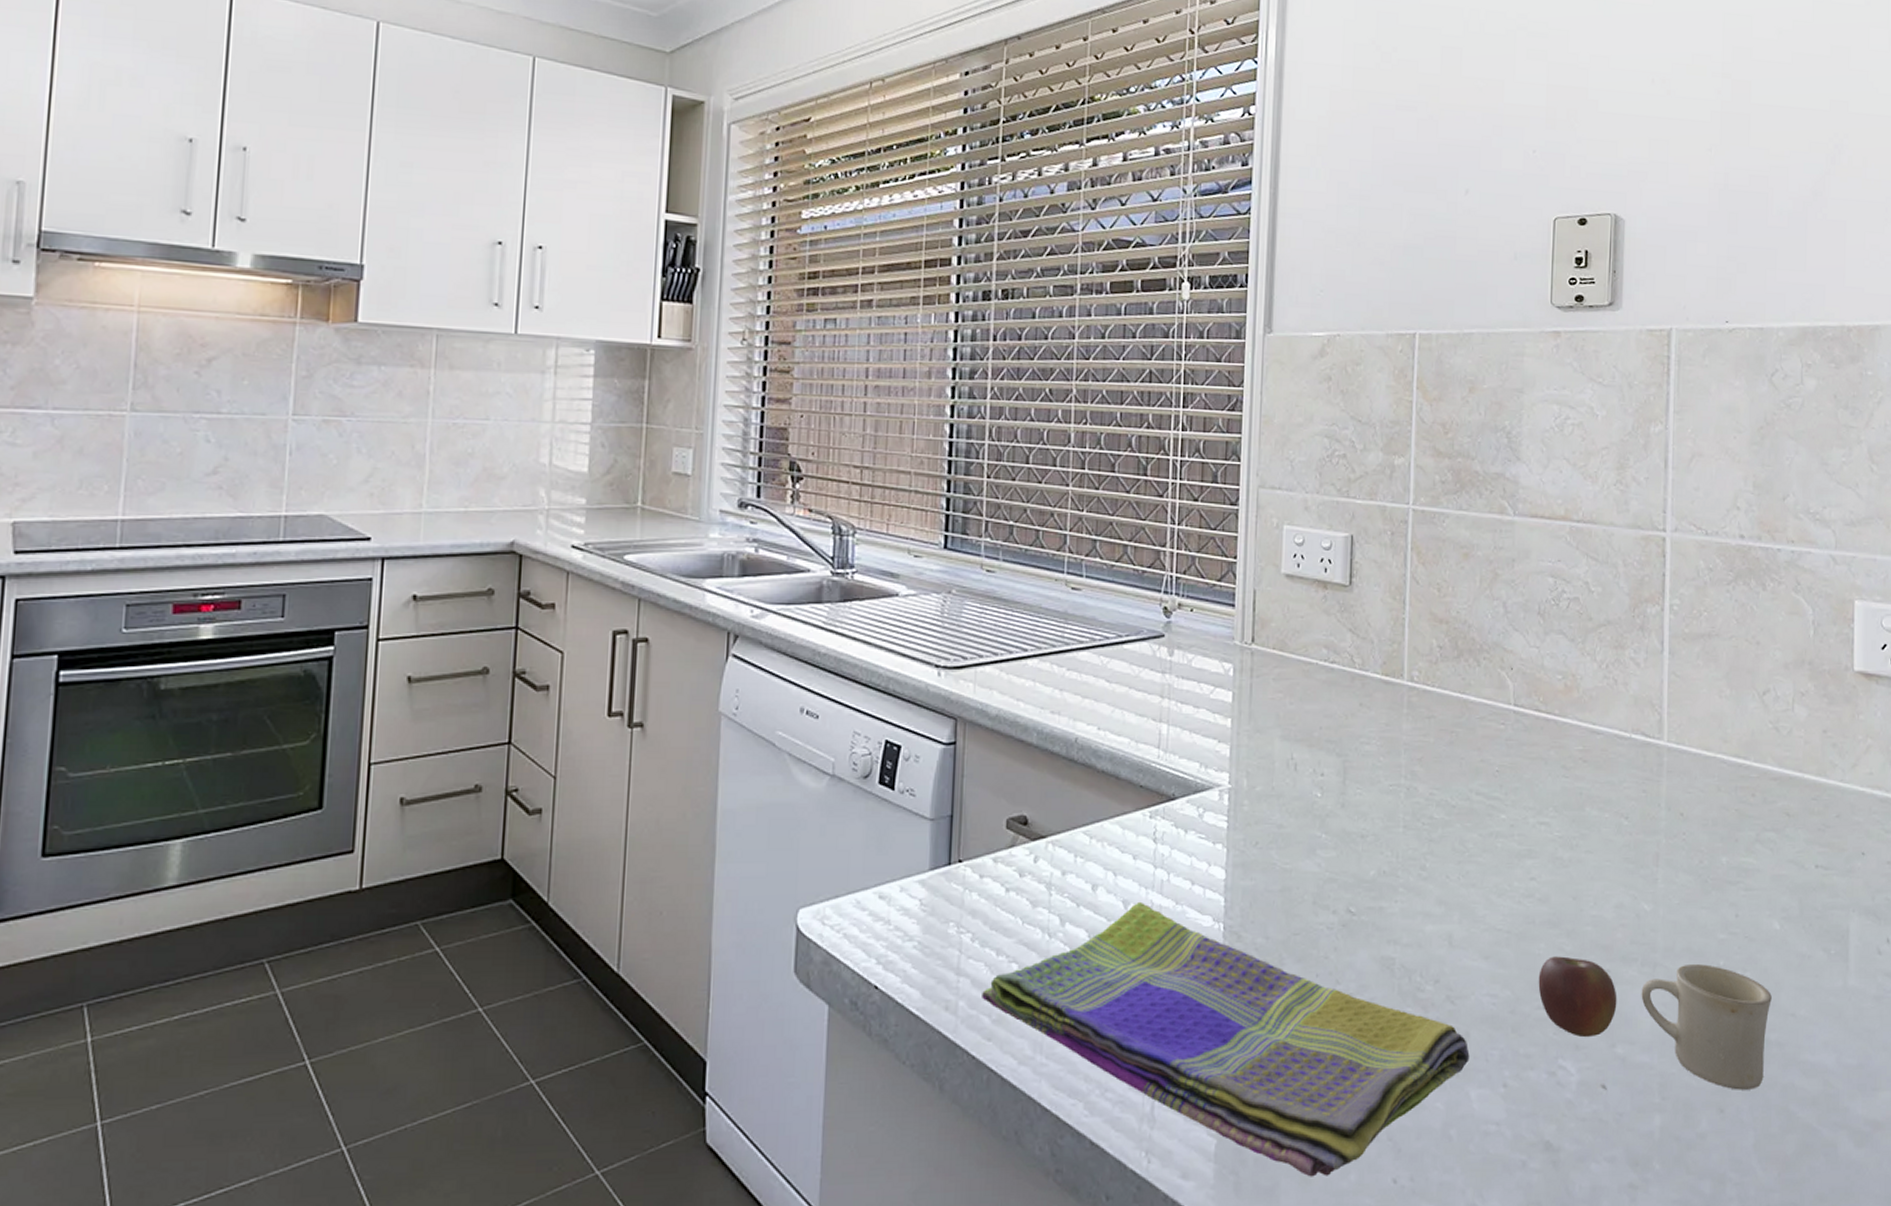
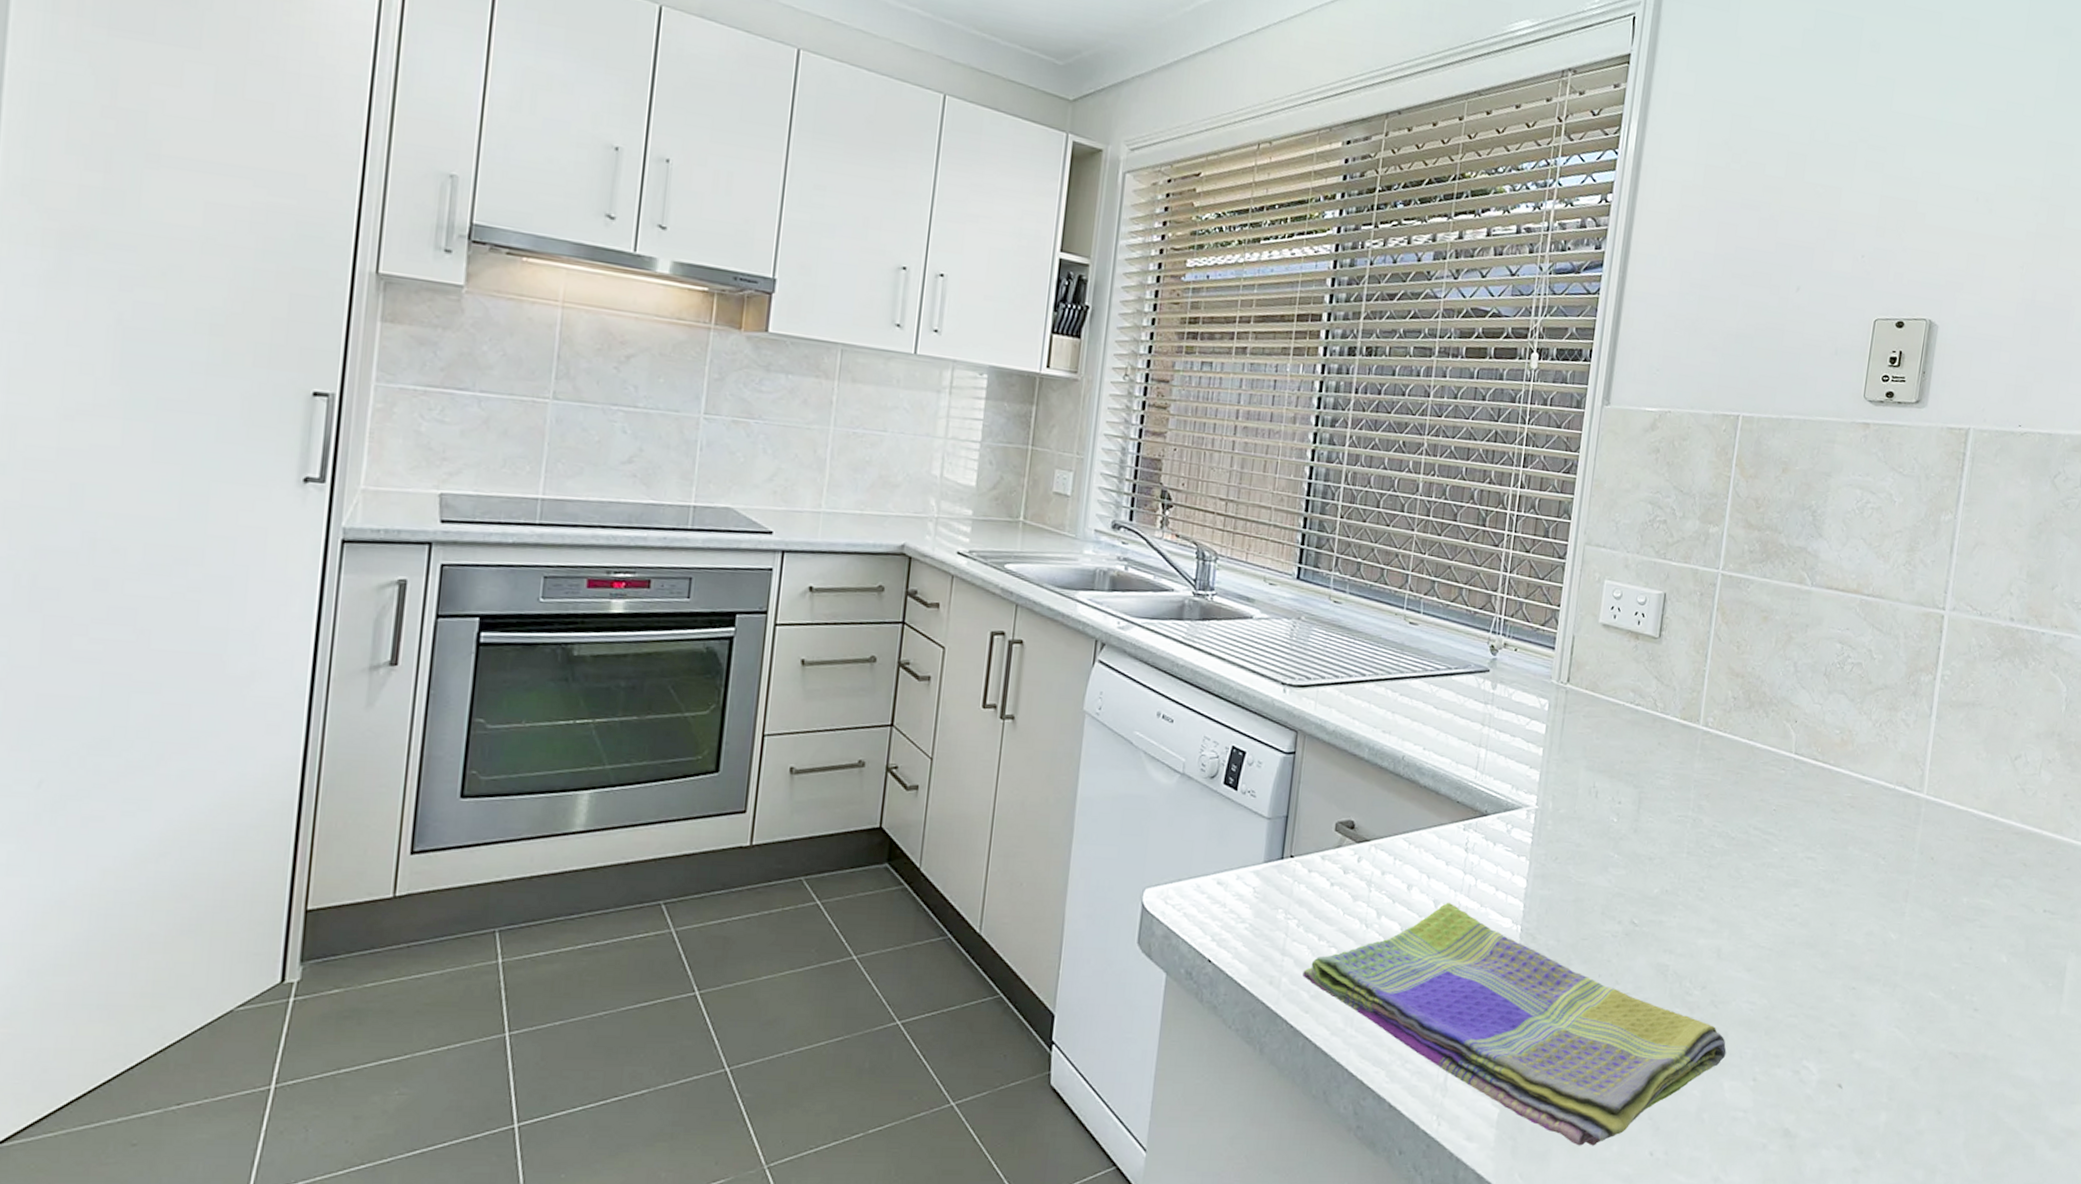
mug: present [1538,956,1772,1090] -> none [1791,973,1993,1096]

